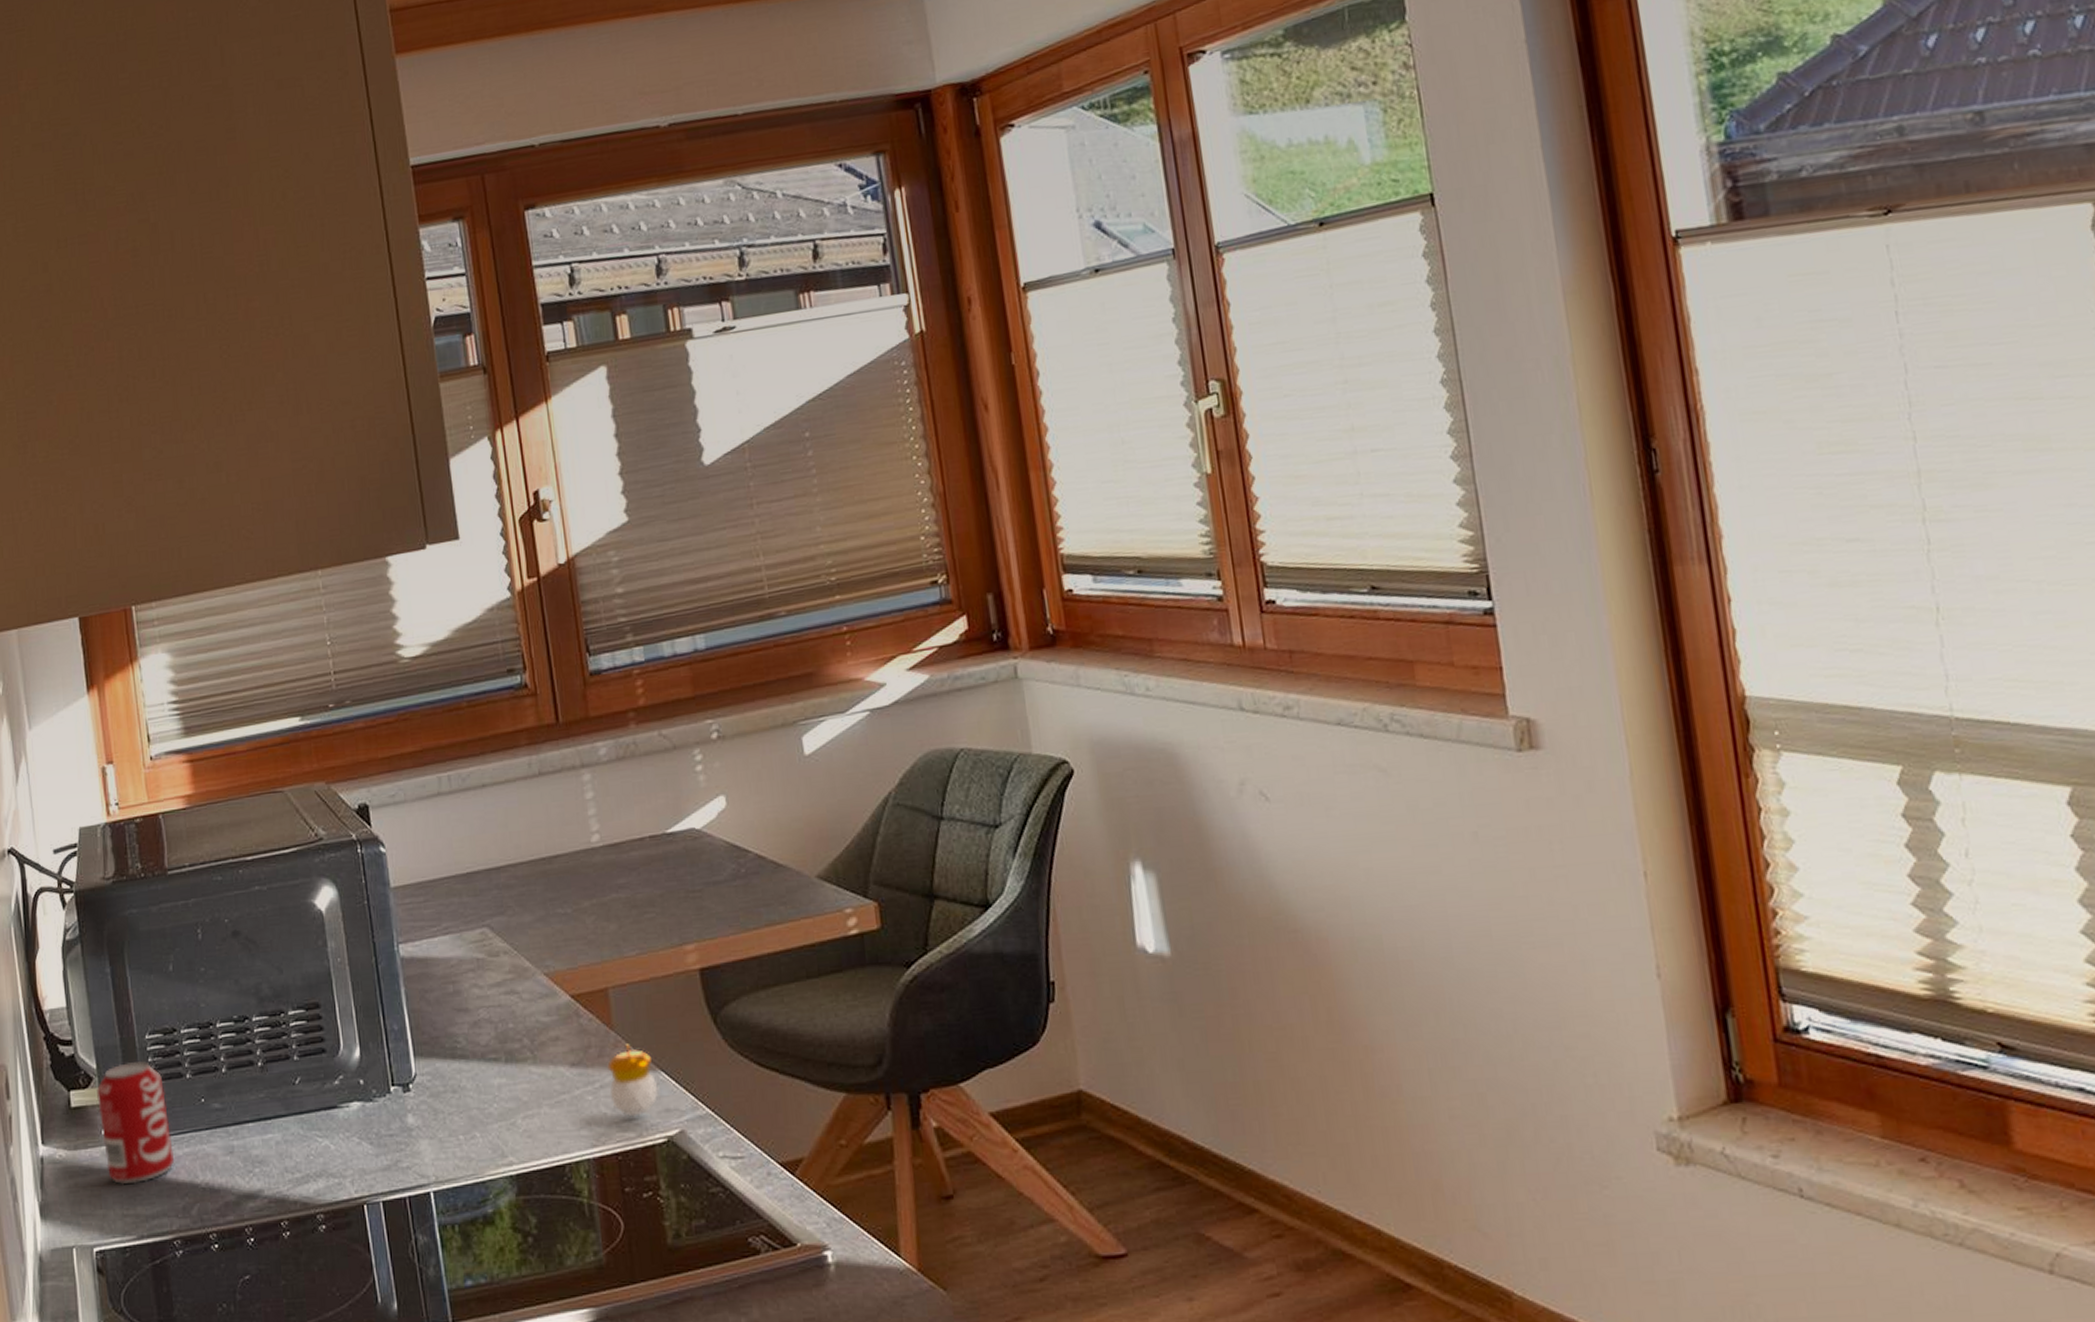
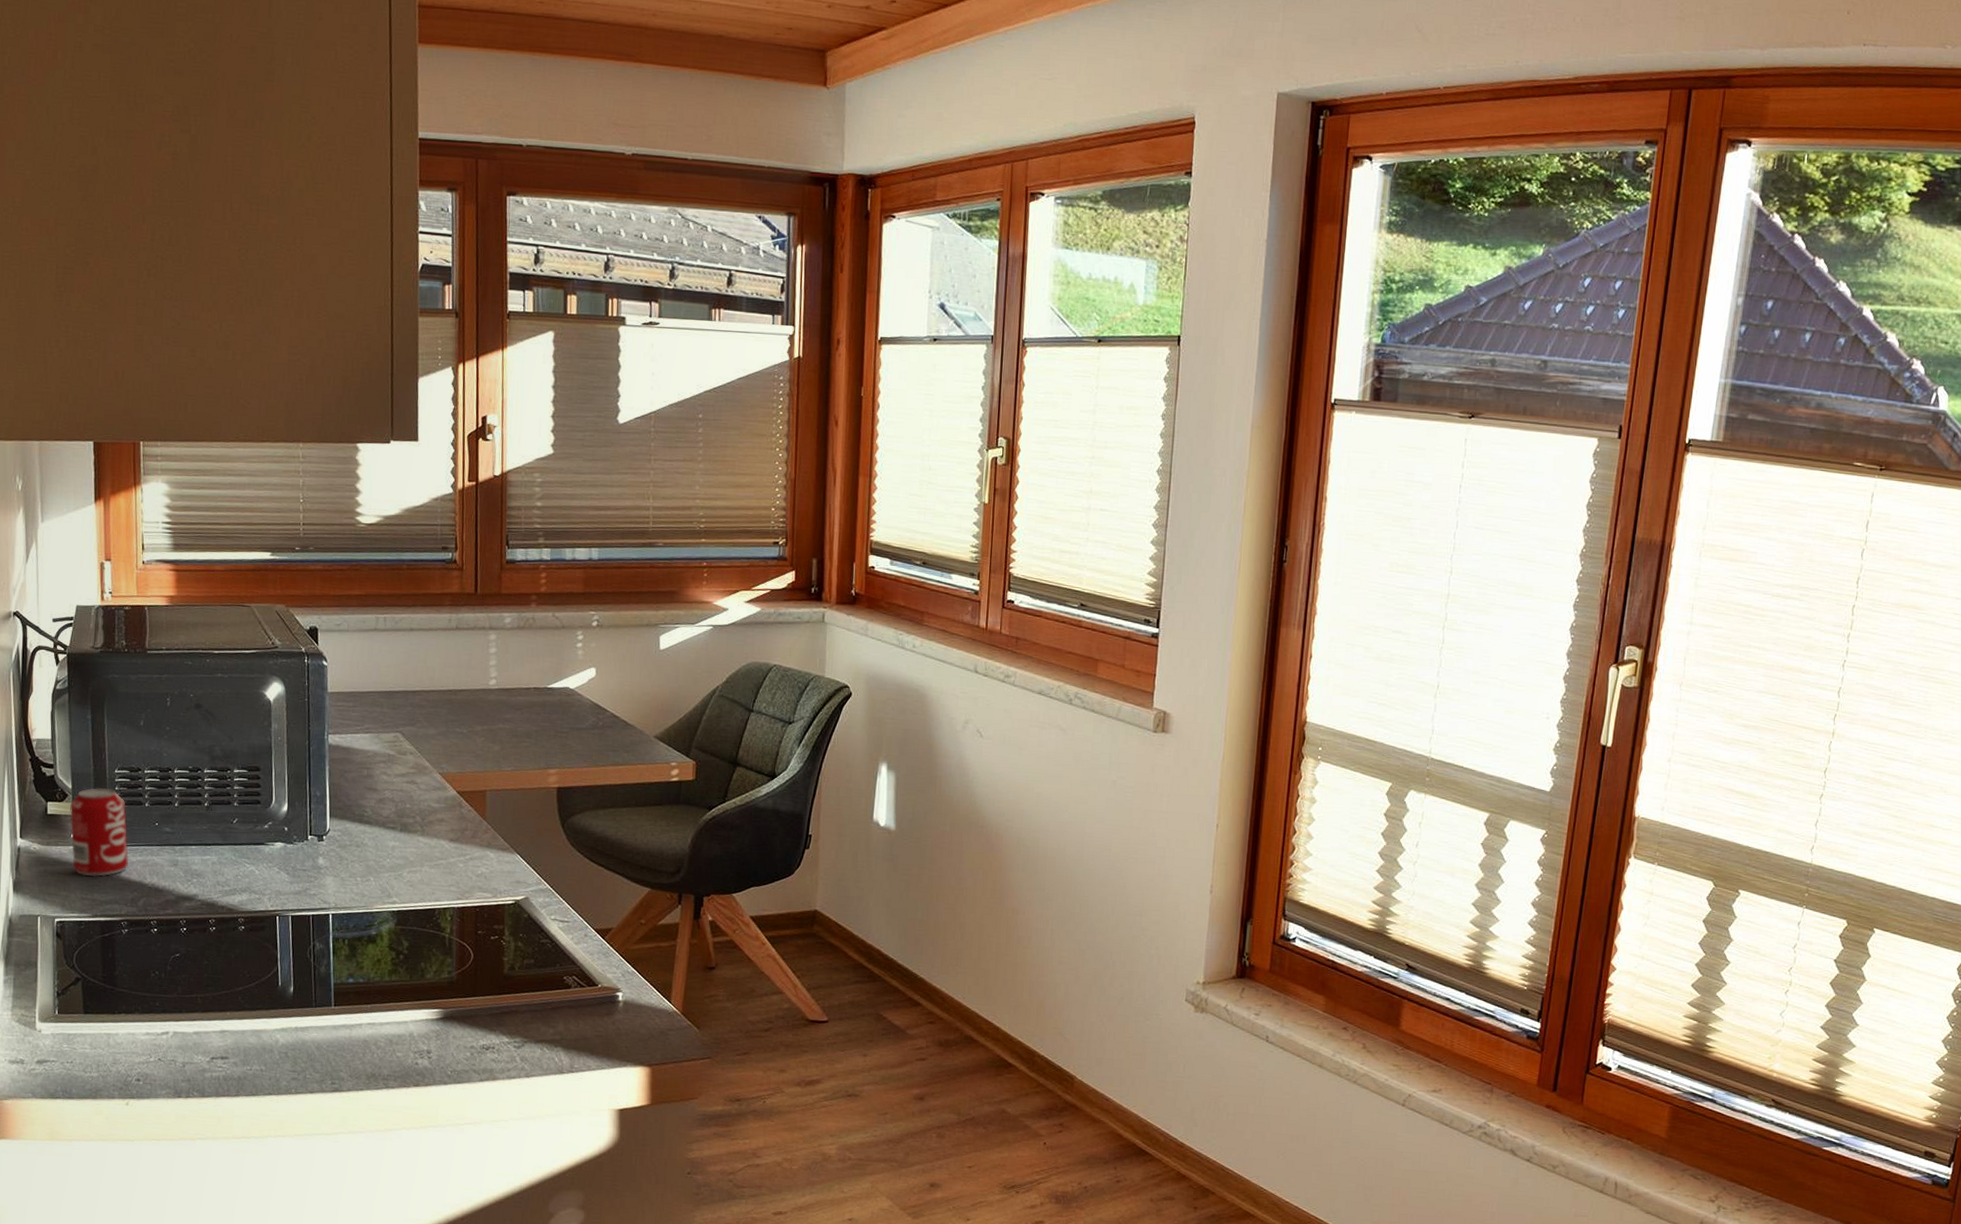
candle: present [607,1044,658,1117] -> none [476,831,513,883]

